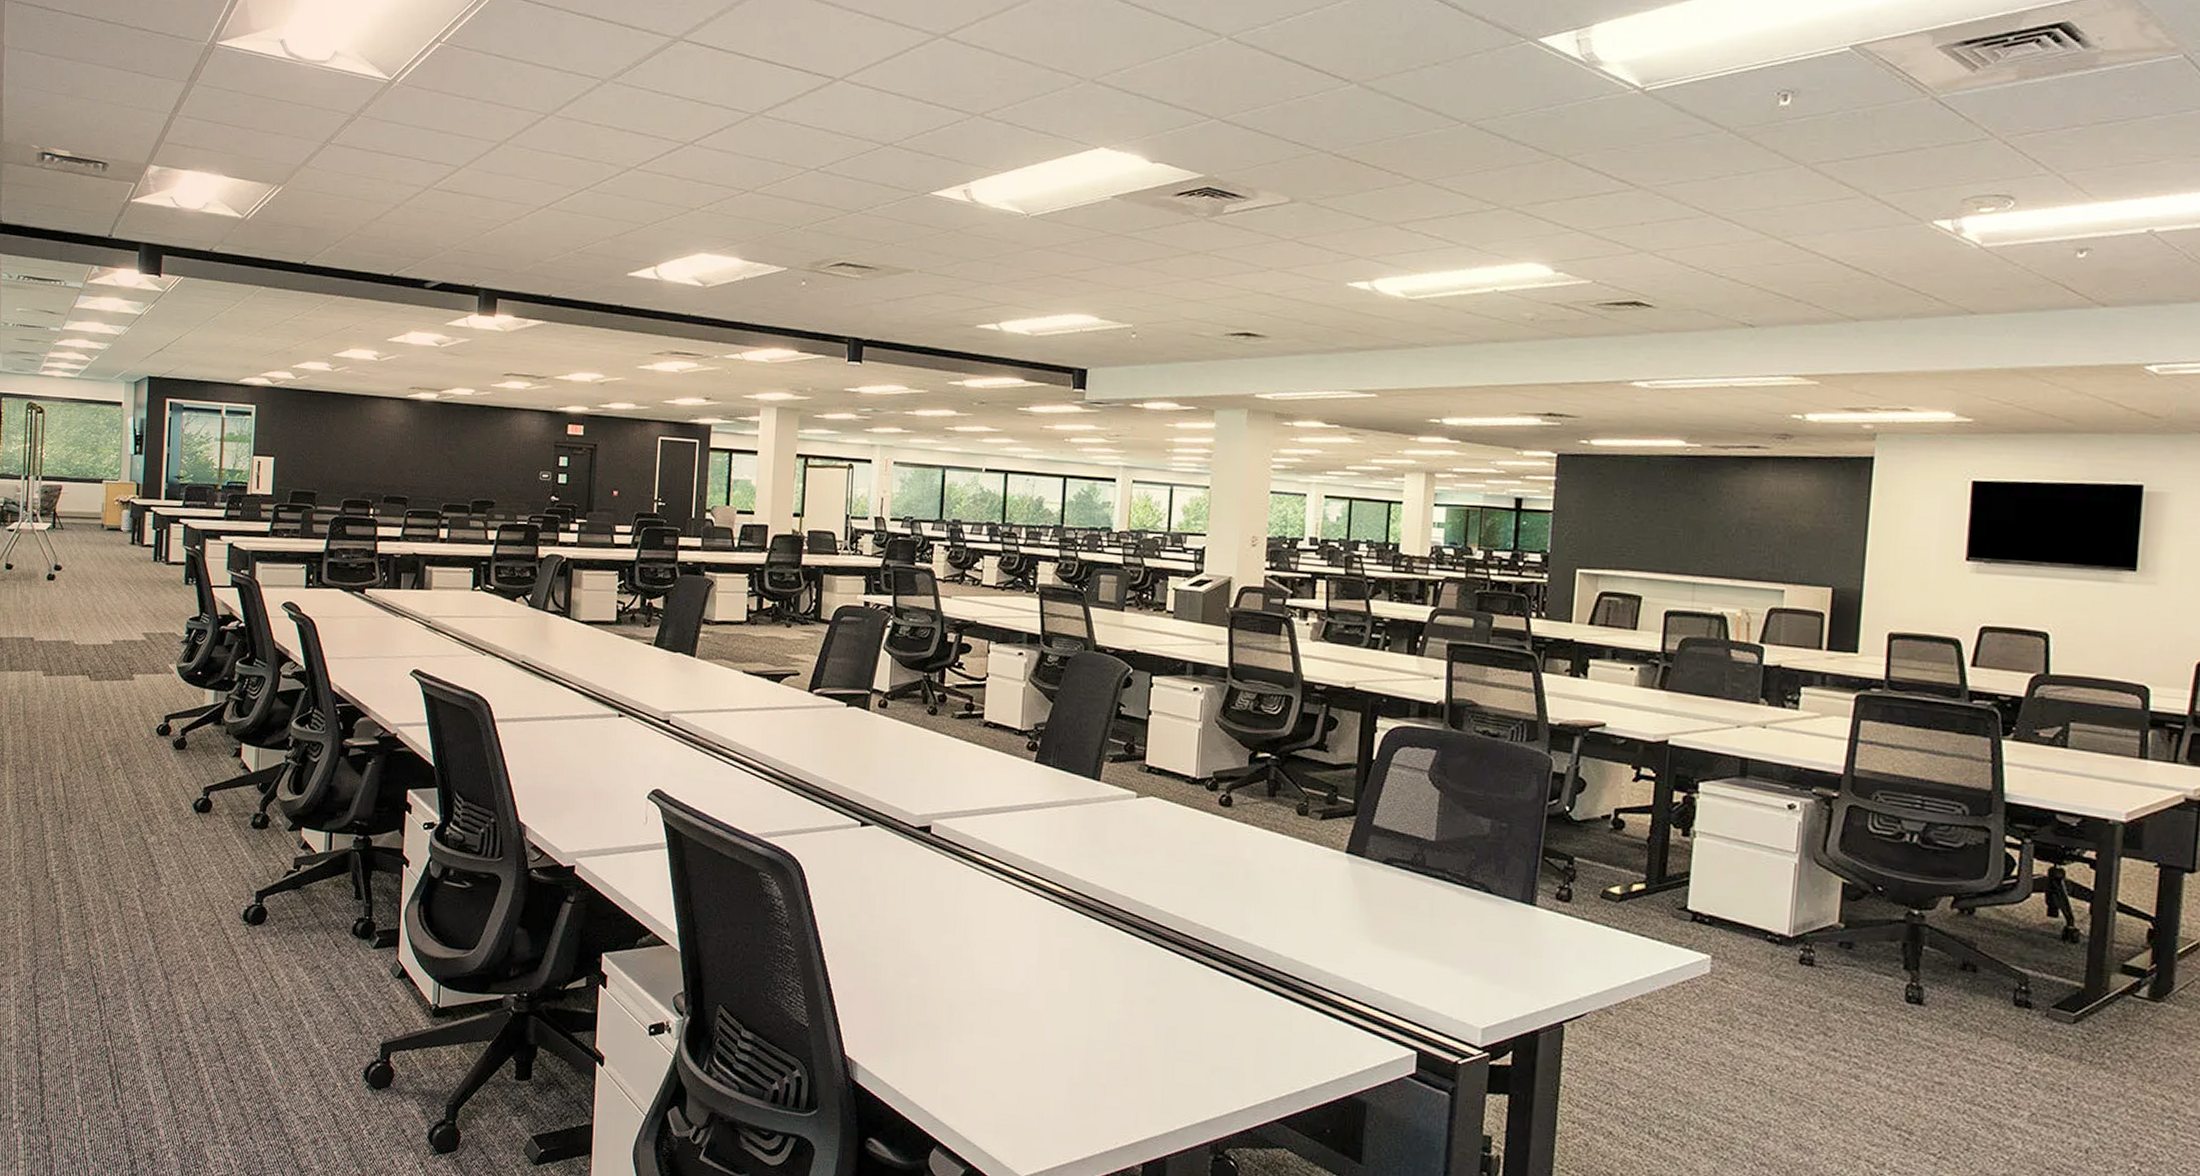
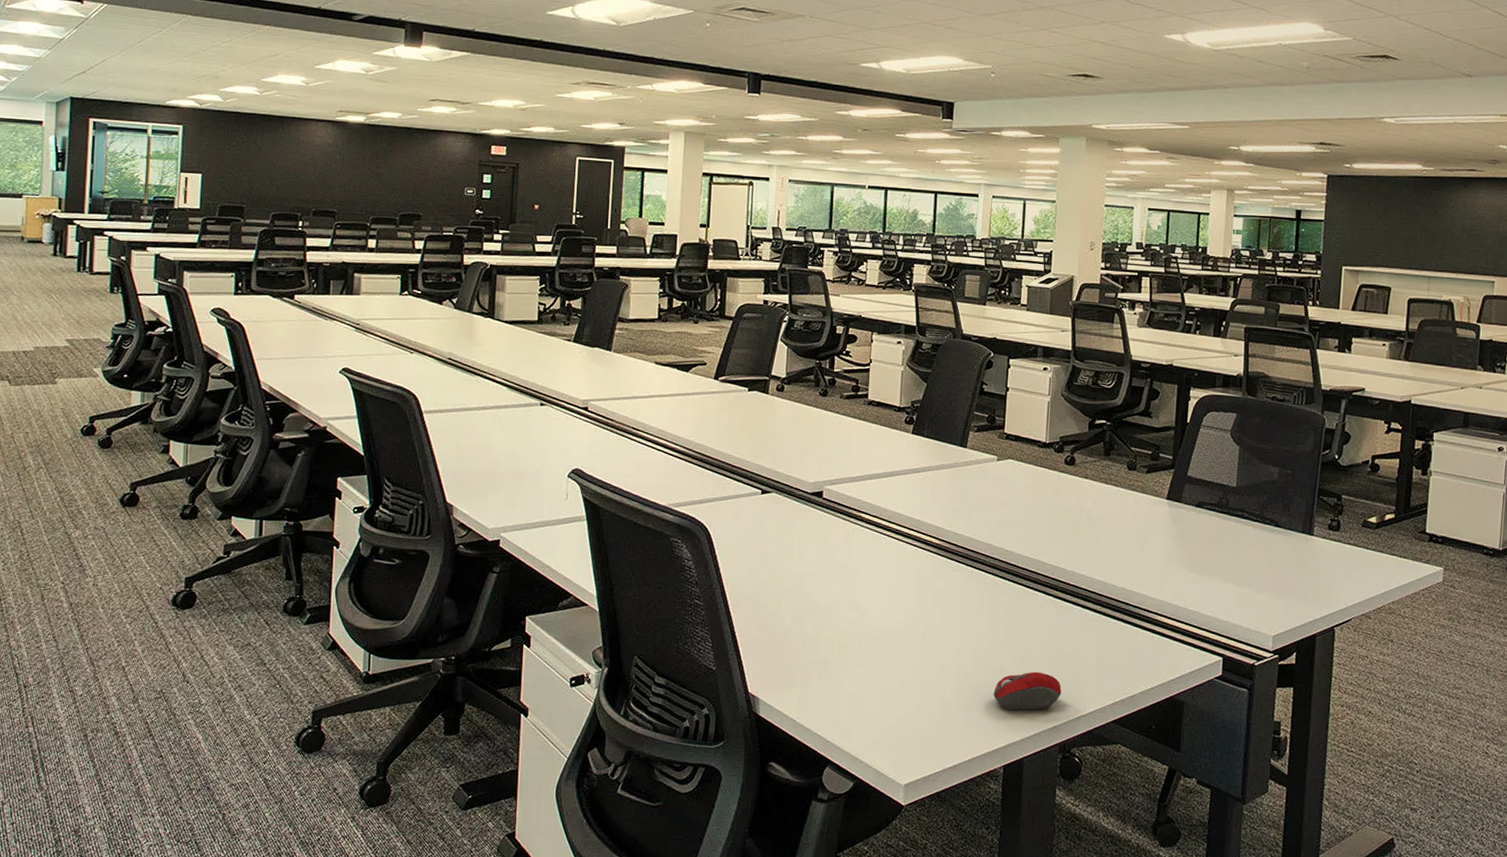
computer mouse: none [1130,1053,1214,1100] -> present [993,671,1062,710]

